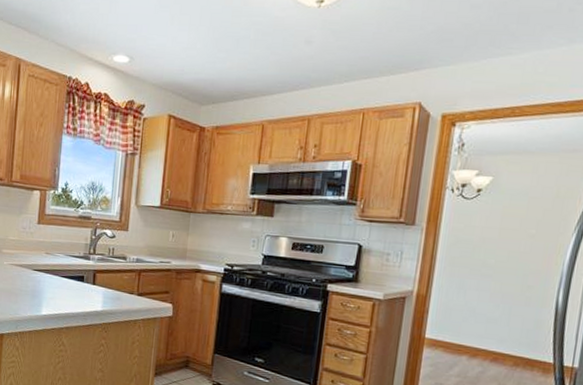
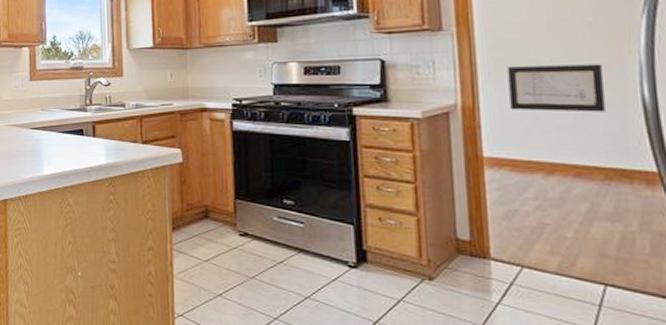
wall art: none [455,264,533,311] -> present [507,64,605,112]

